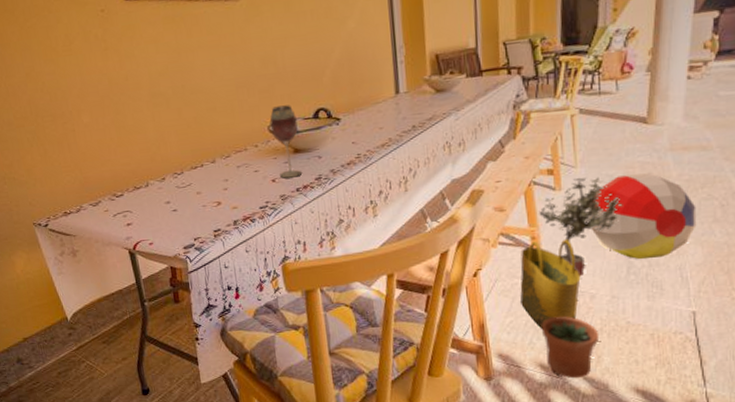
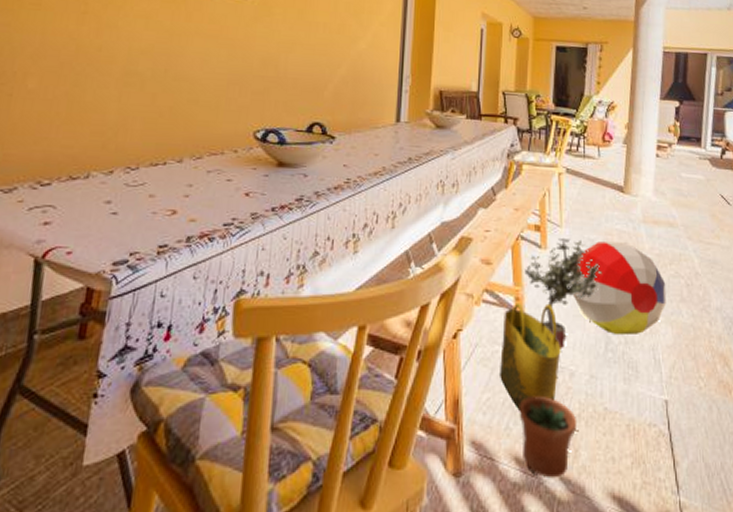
wineglass: present [269,105,301,179] -> none [256,111,288,194]

